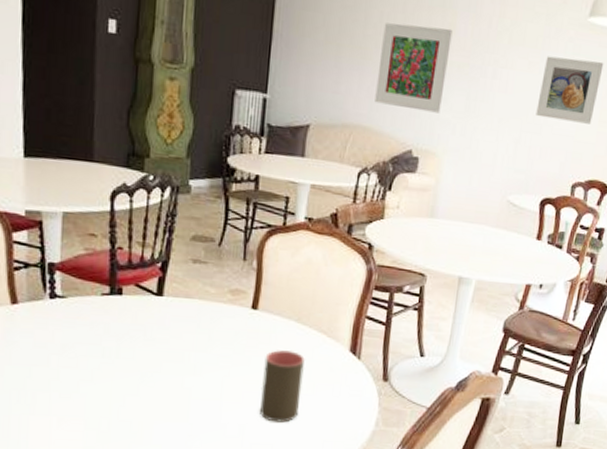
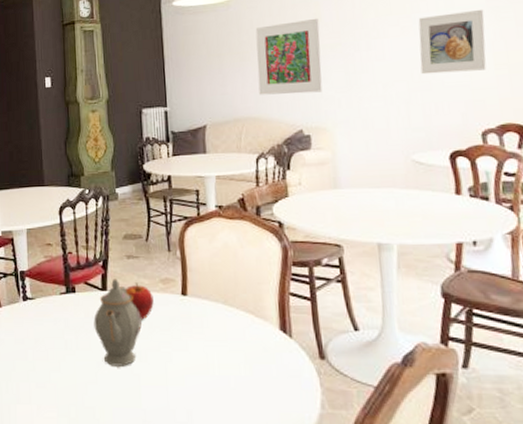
teapot: none [141,283,201,379] -> present [93,279,142,366]
apple: none [185,290,219,332] -> present [125,282,154,320]
cup: present [260,349,305,423] -> none [200,332,242,407]

